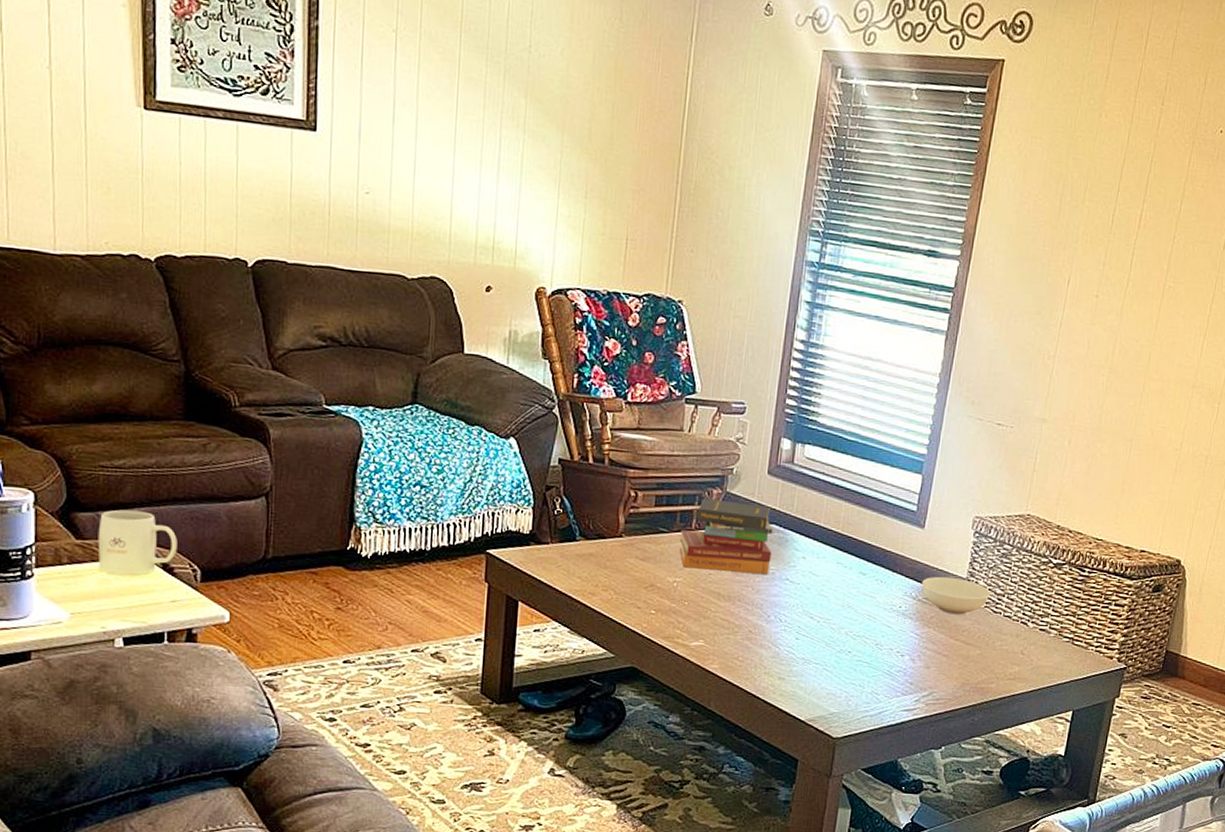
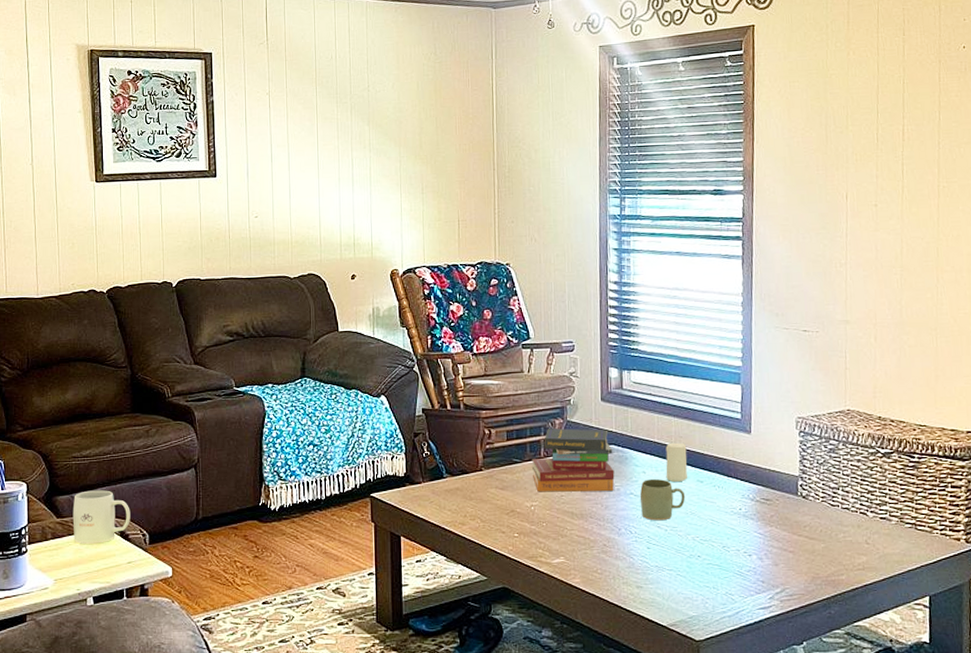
mug: none [794,565,845,612] -> present [639,478,686,521]
candle: none [827,529,854,573] -> present [665,442,687,483]
bowl: present [922,576,991,615] -> none [757,476,825,512]

